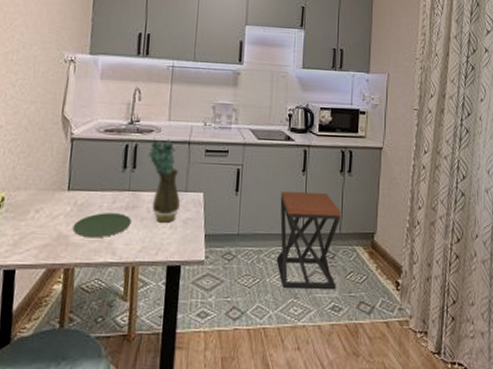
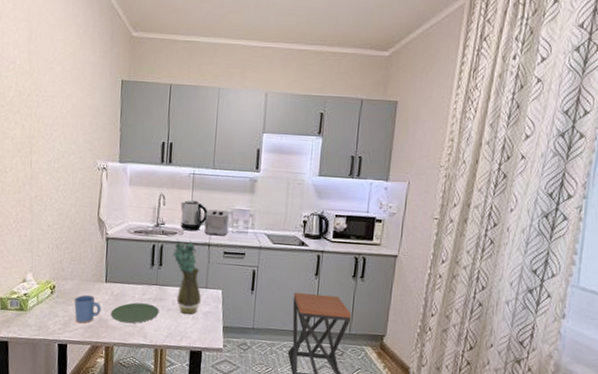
mug: none [27,206,62,243] -> present [74,294,101,324]
kettle: none [157,94,187,128] -> present [180,200,207,231]
toaster: none [184,104,212,133] -> present [204,209,230,236]

